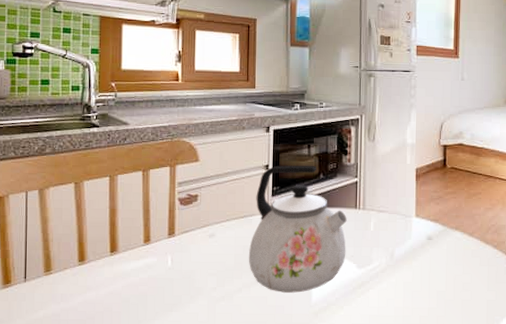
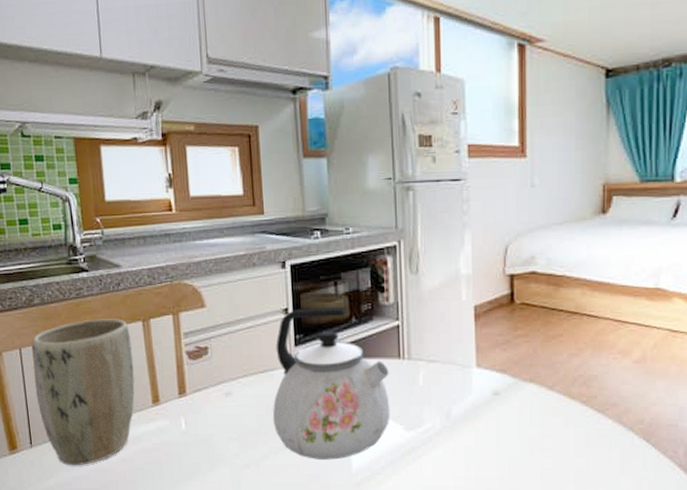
plant pot: none [36,168,131,299] -> present [32,319,135,466]

